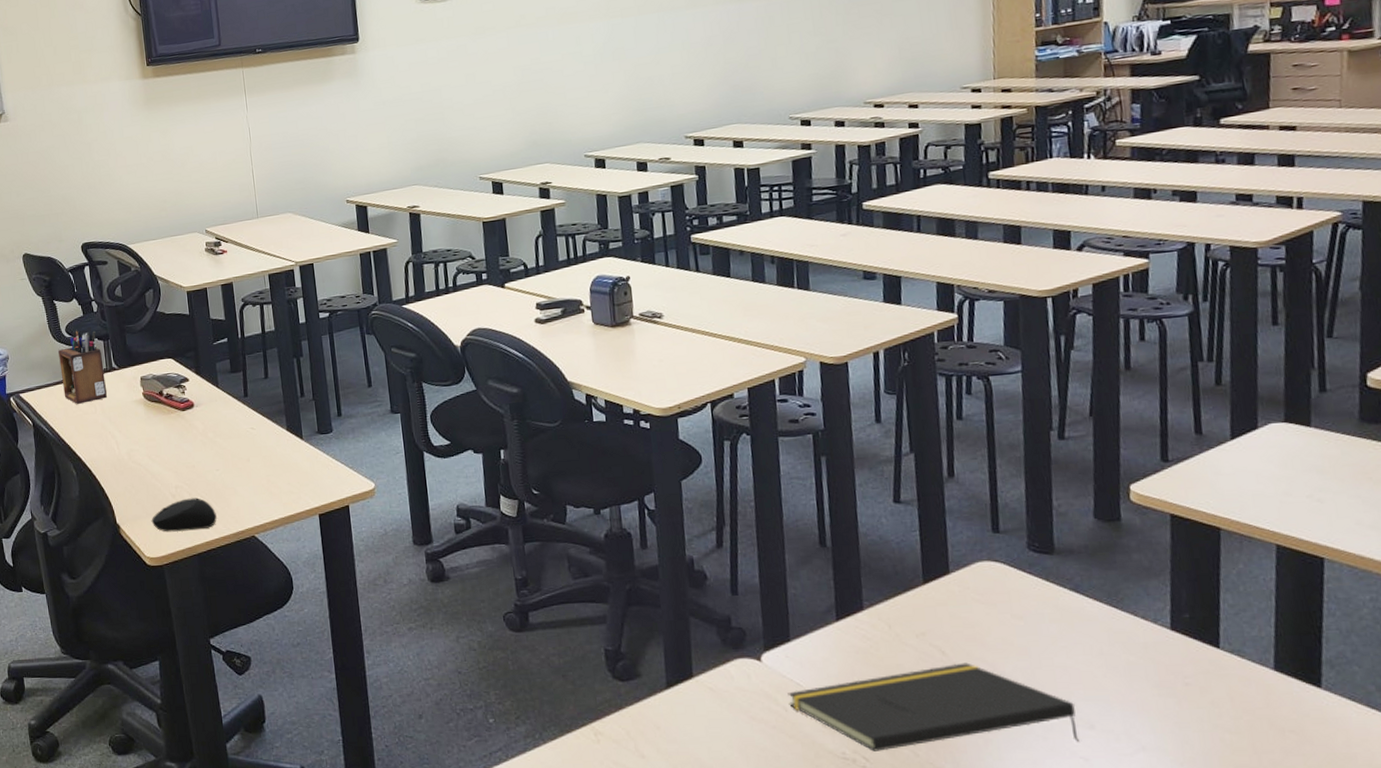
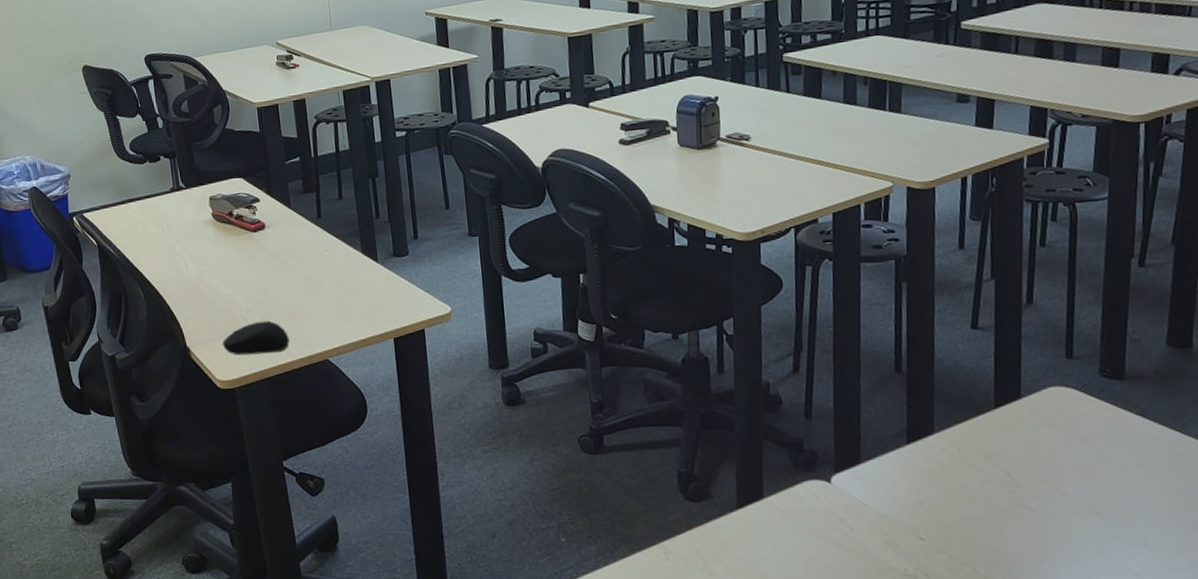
desk organizer: present [58,329,107,404] -> none [122,146,174,224]
notepad: present [787,662,1079,752] -> none [855,484,1132,568]

